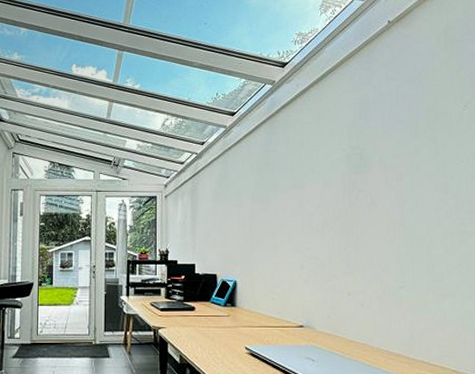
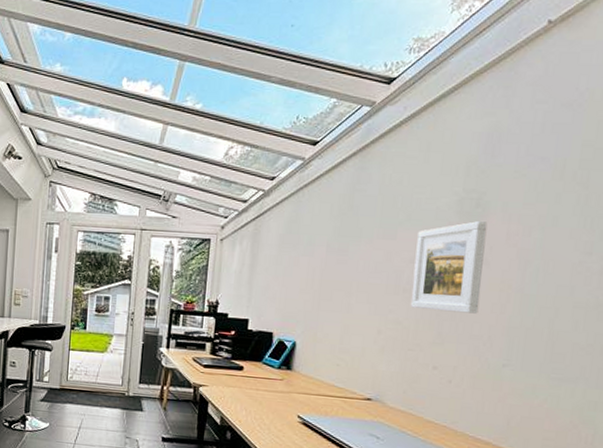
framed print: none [321,171,375,246] -> present [410,221,488,314]

